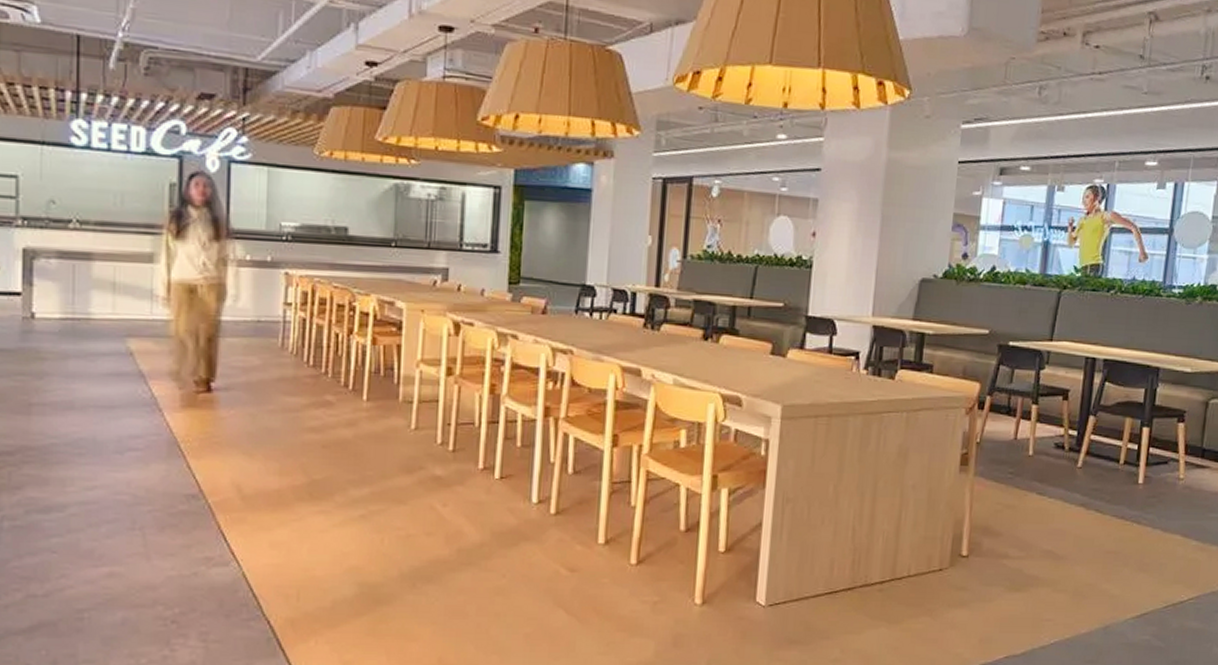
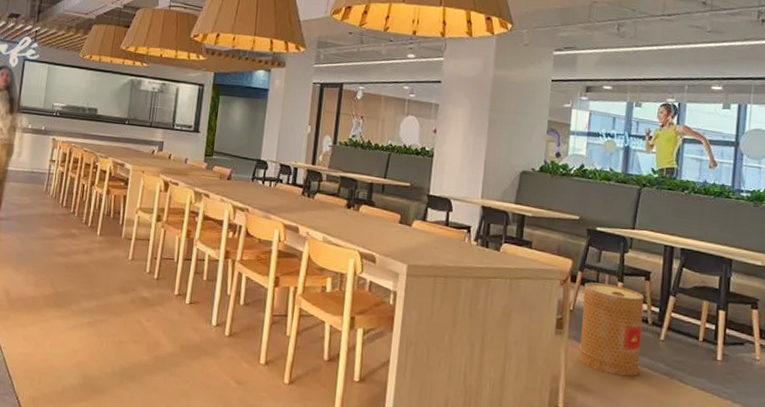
basket: none [986,407,1061,512] -> present [578,282,644,377]

